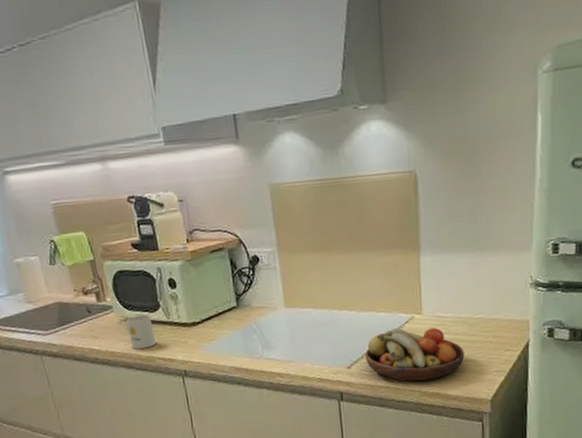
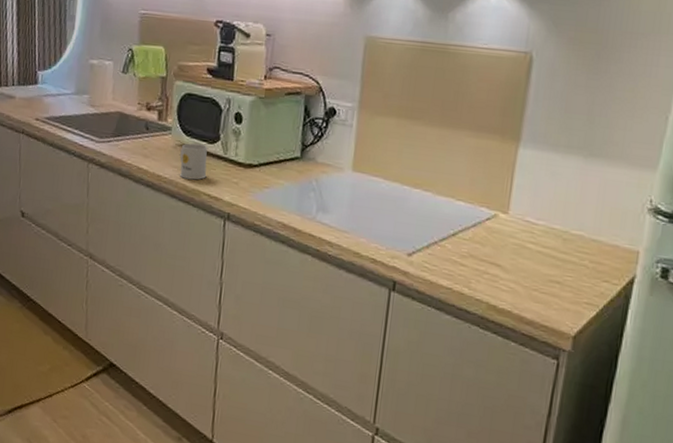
fruit bowl: present [365,327,465,382] -> none [431,222,551,295]

